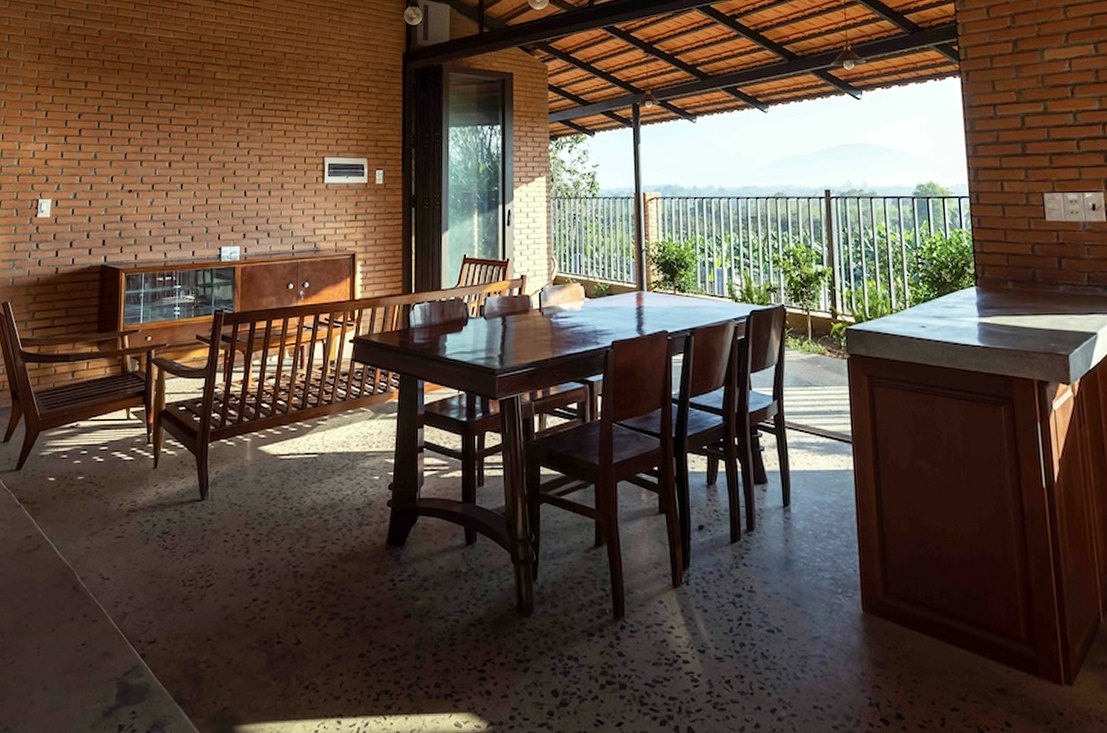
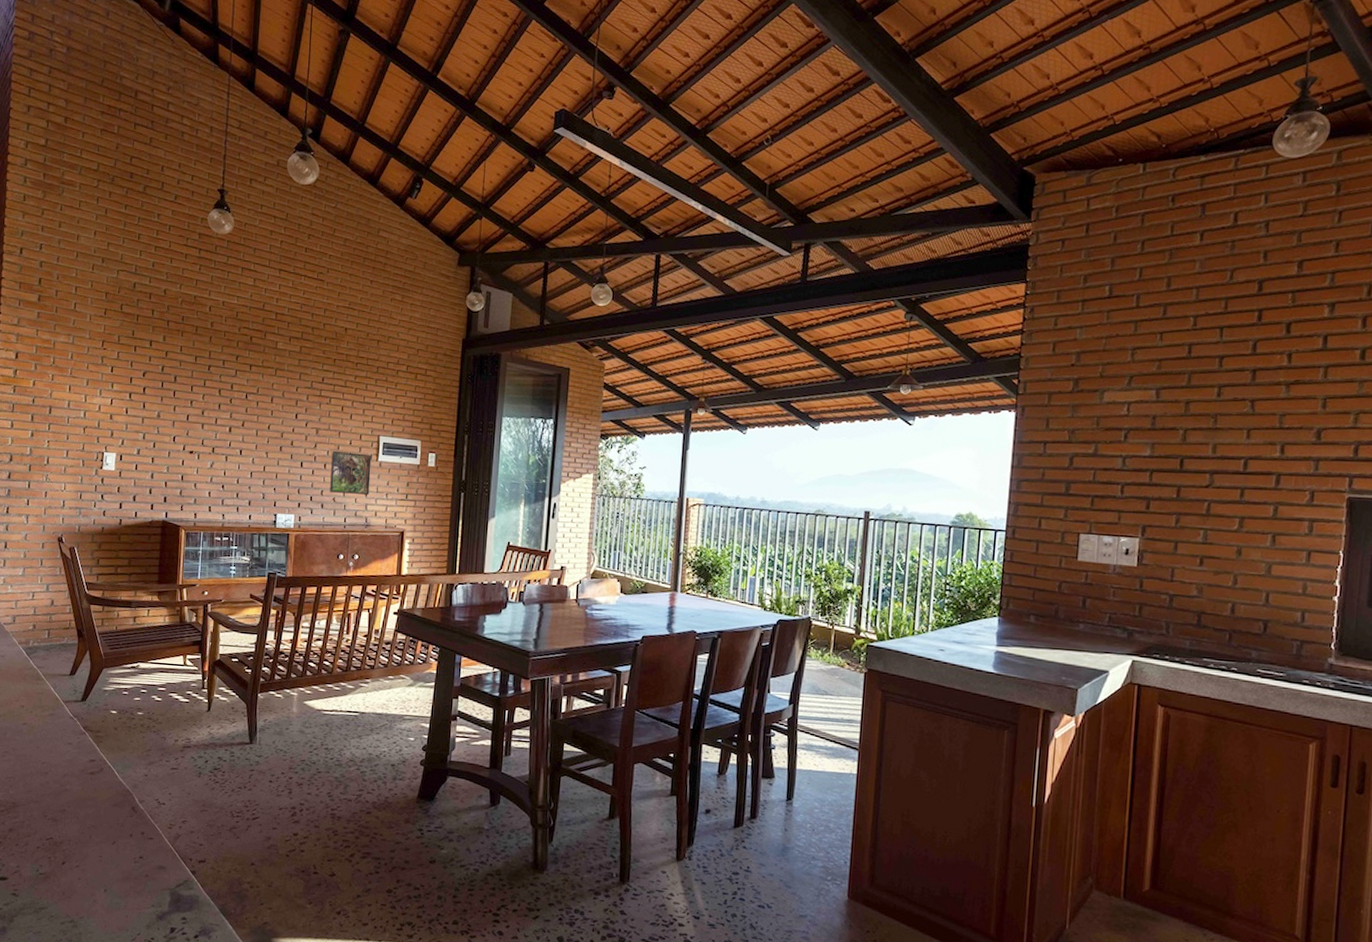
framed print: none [276,176,317,220] -> present [330,450,372,495]

